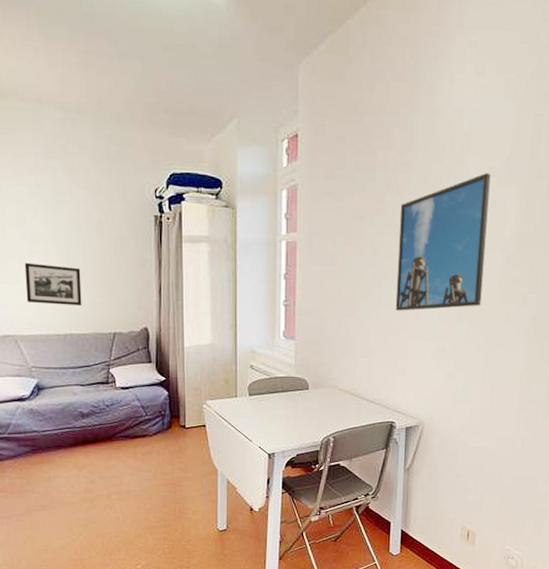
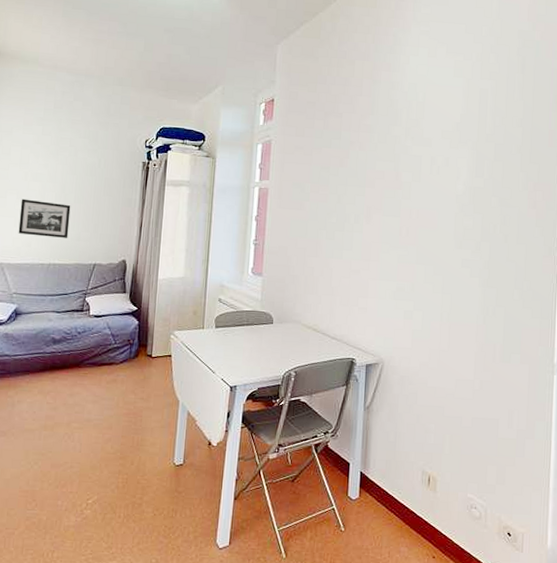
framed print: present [395,173,491,311] -> none [357,135,443,253]

